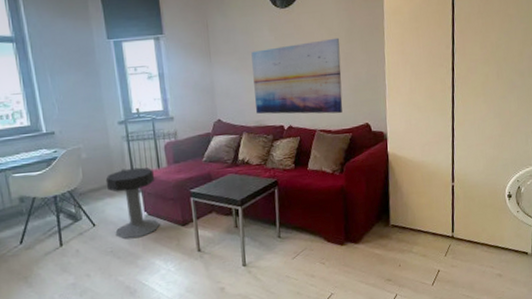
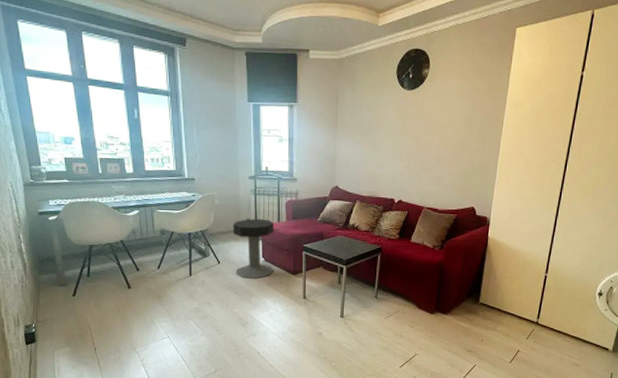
wall art: present [251,37,343,114] -> none [370,123,459,195]

